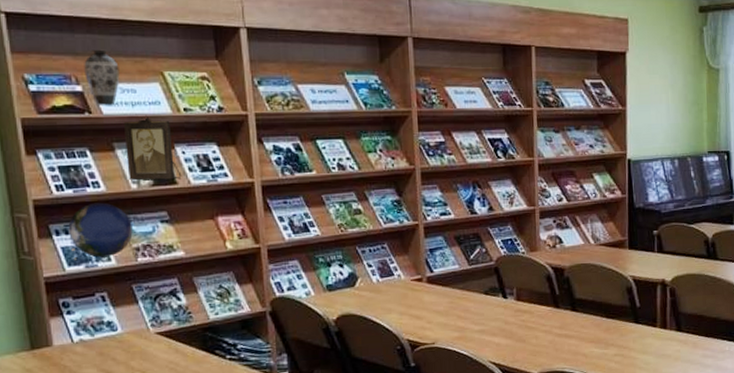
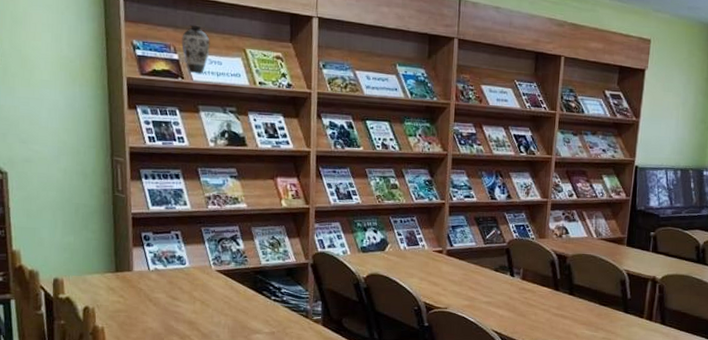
globe: present [68,202,133,261] -> none [155,154,207,202]
photo frame: present [124,115,182,181] -> none [208,84,252,142]

